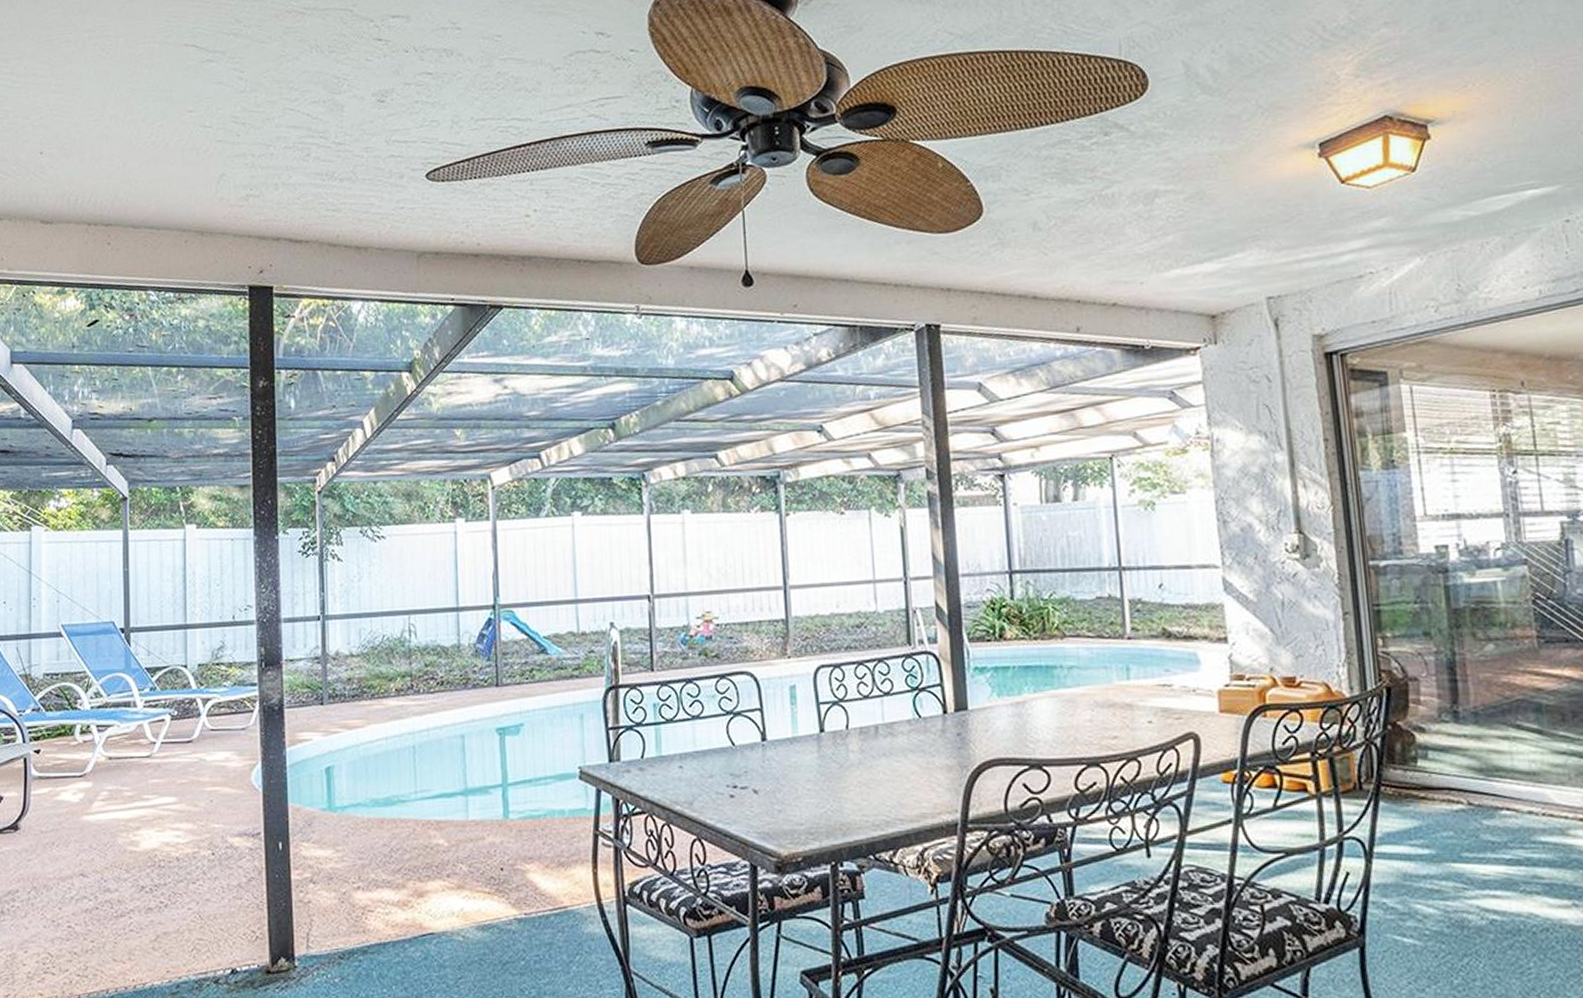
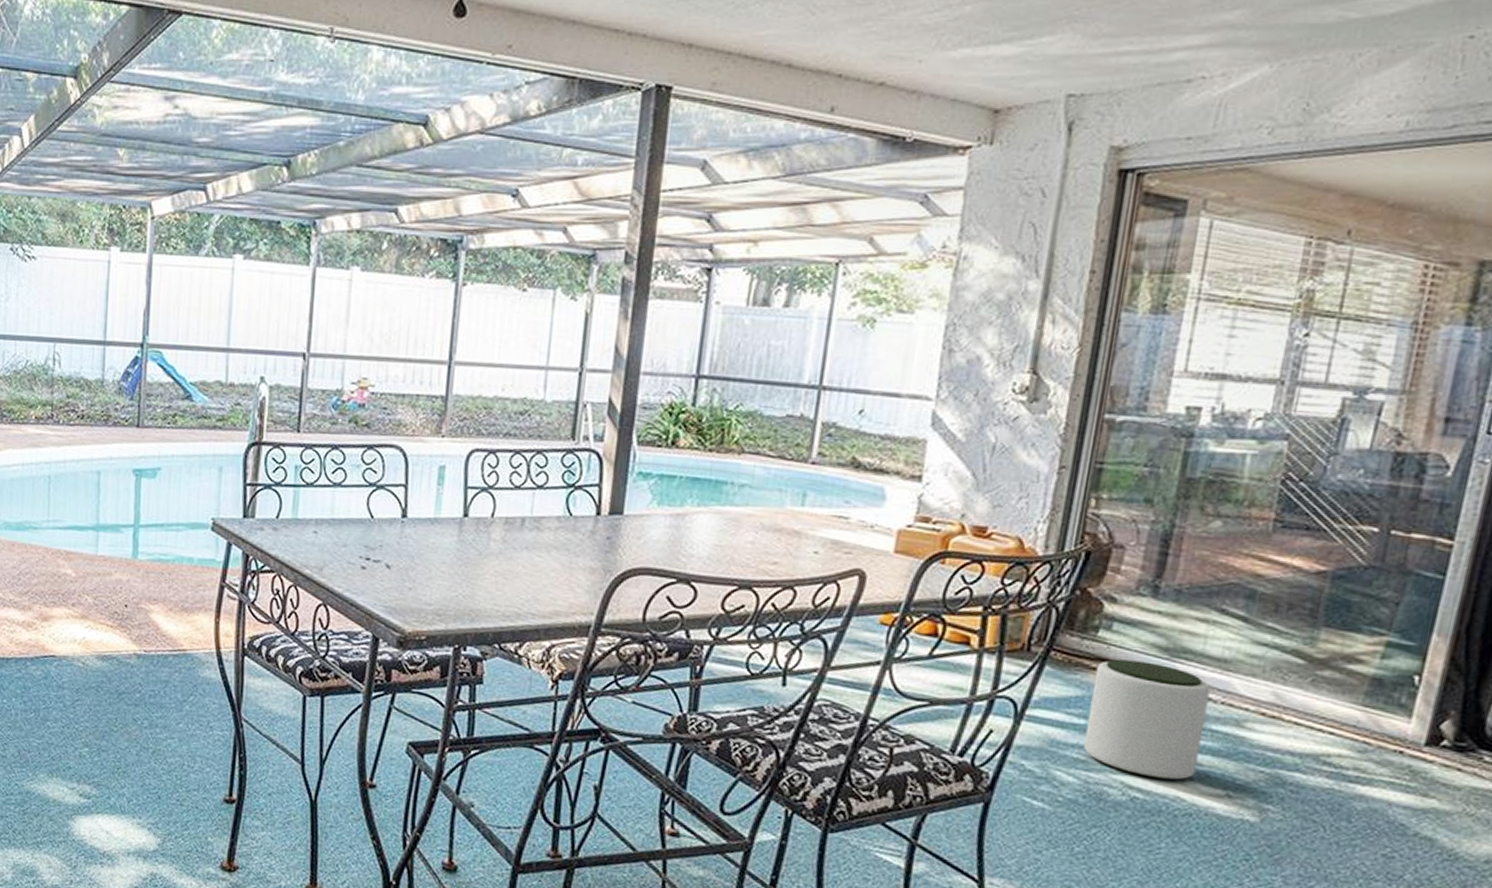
plant pot: none [1424,784,1540,899] -> present [1083,659,1211,781]

